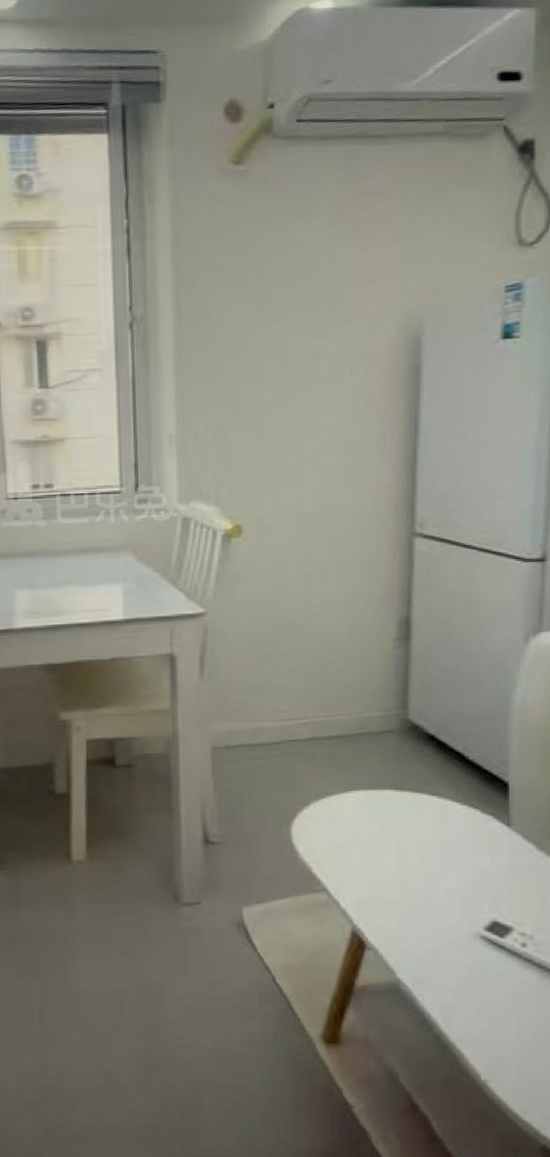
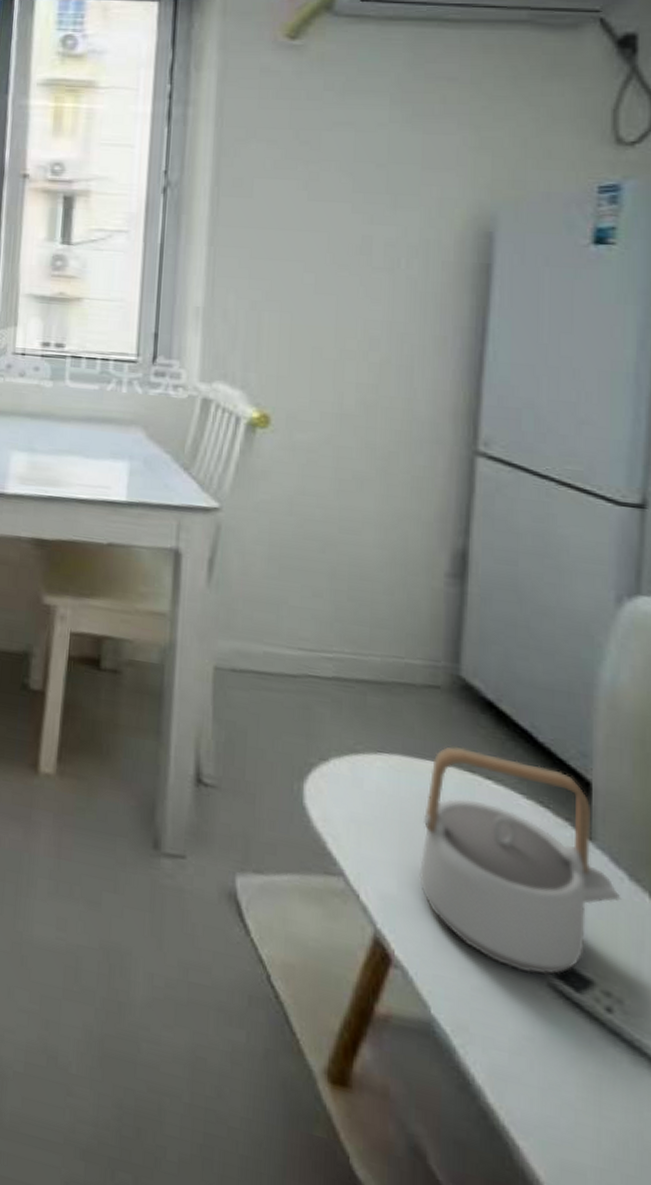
teapot: none [384,774,531,932] -> present [419,746,621,975]

